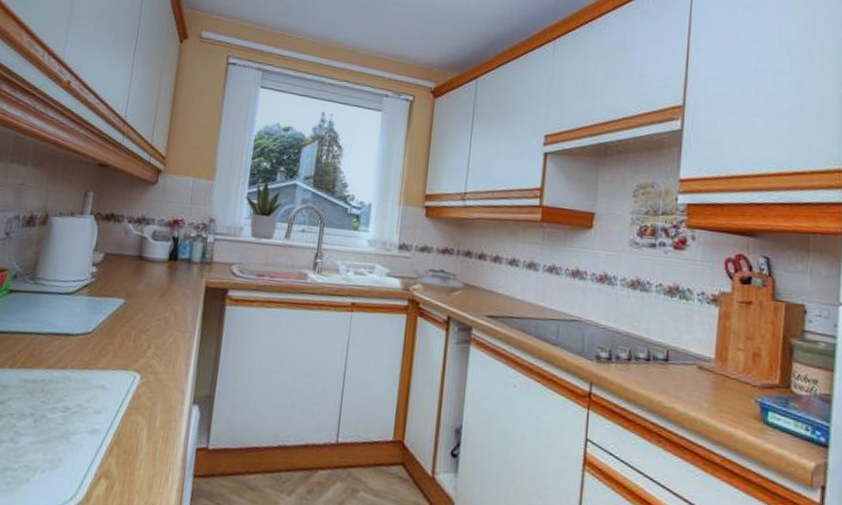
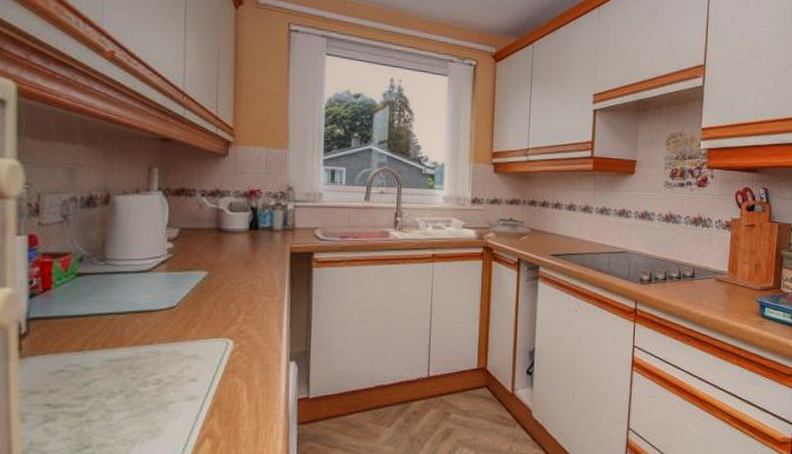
potted plant: present [245,178,289,240] -> none [321,145,365,203]

